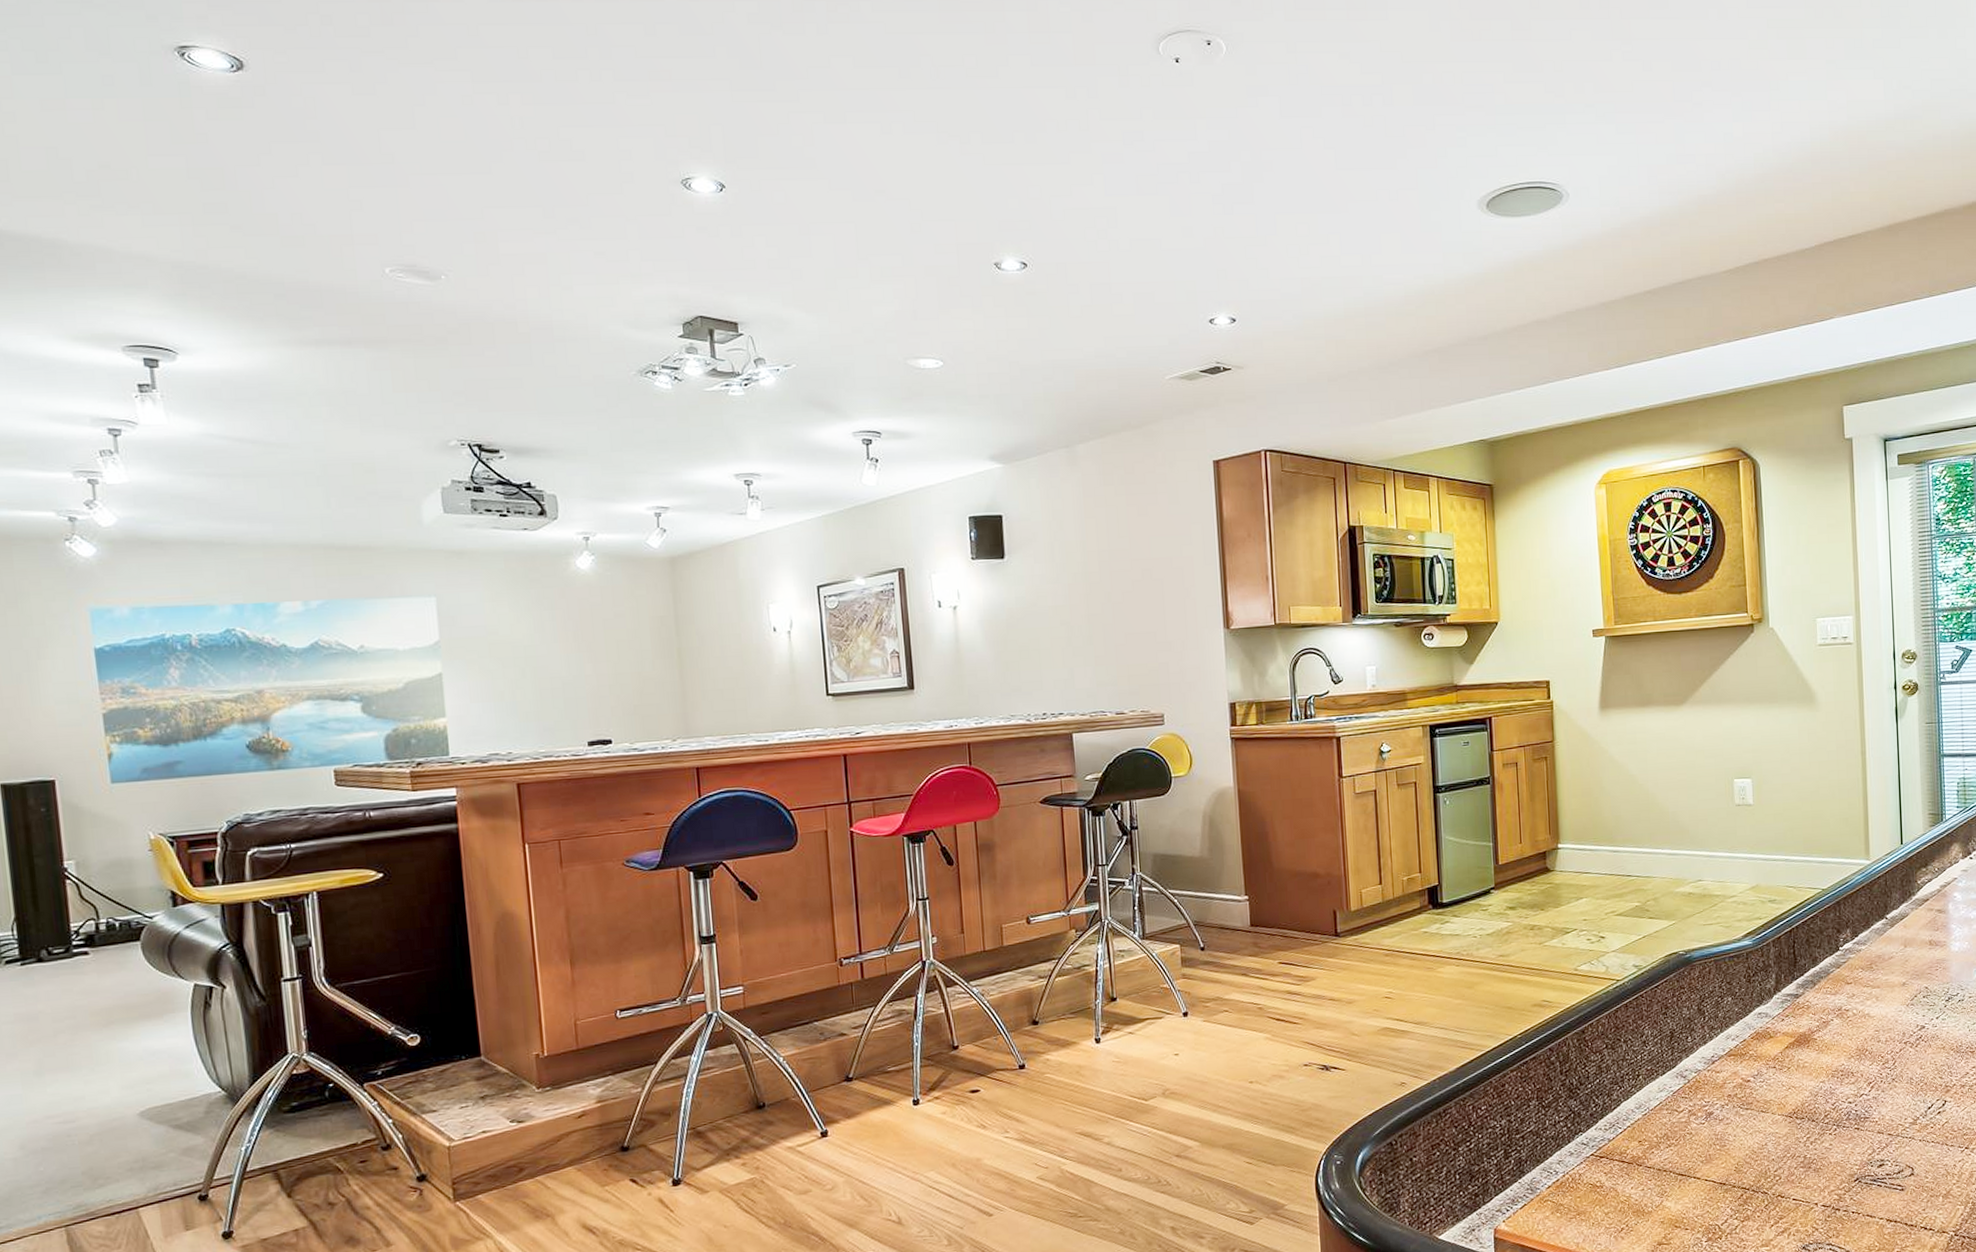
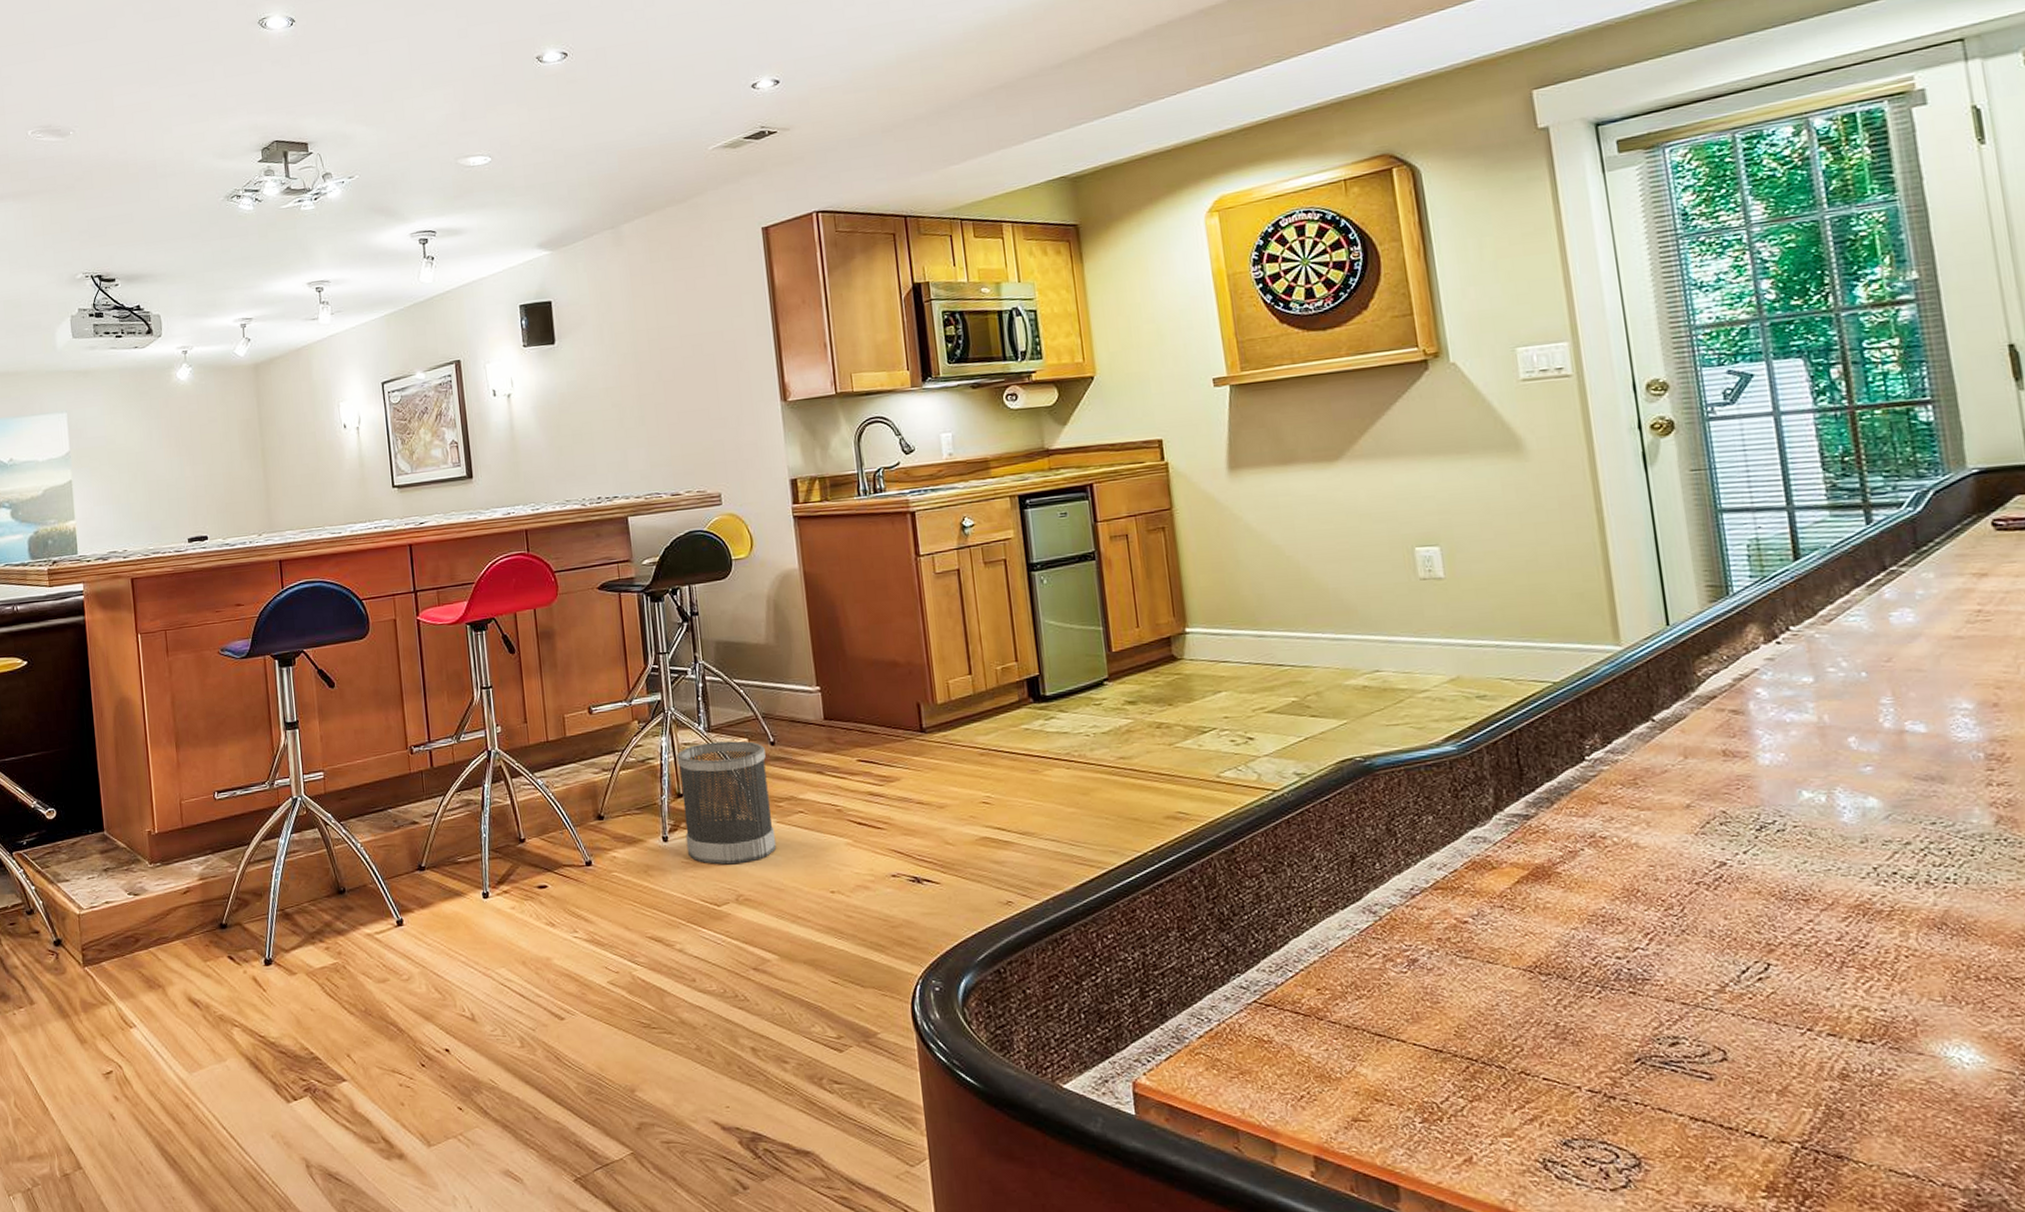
wastebasket: none [1112,947,1202,1062] -> present [677,741,777,865]

